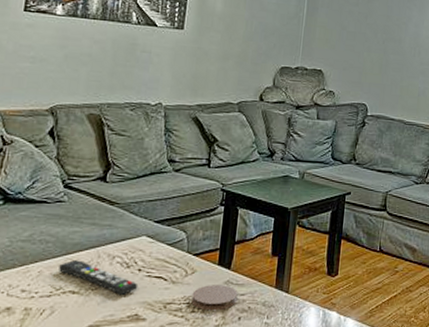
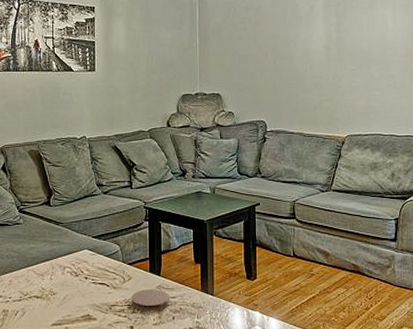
remote control: present [59,260,138,295] -> none [24,271,87,299]

